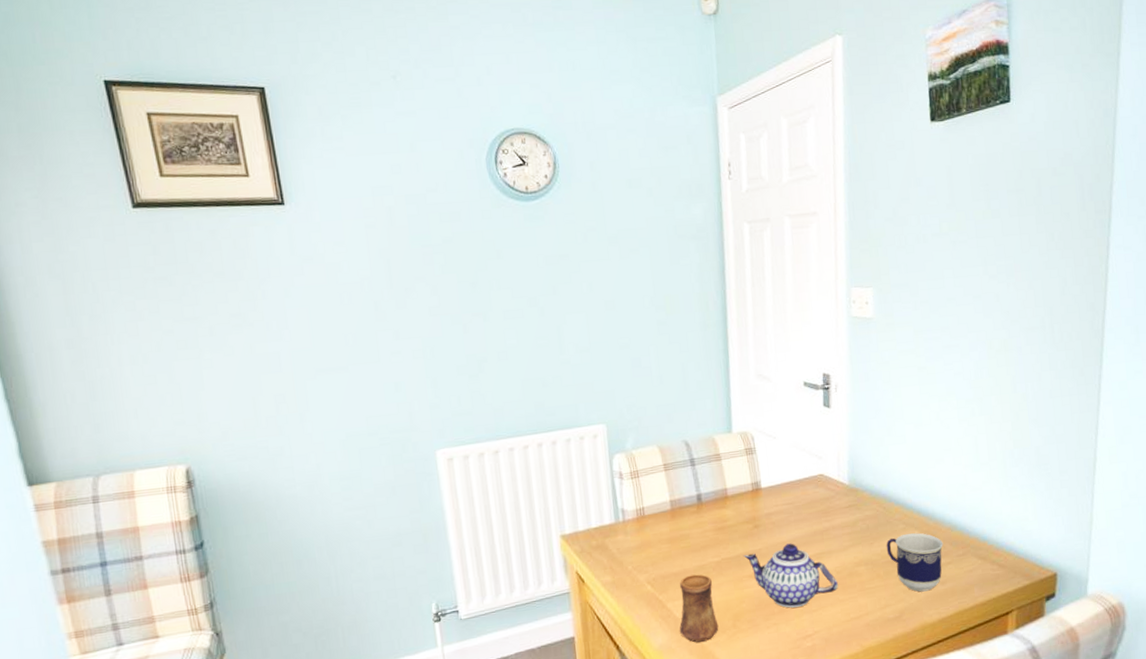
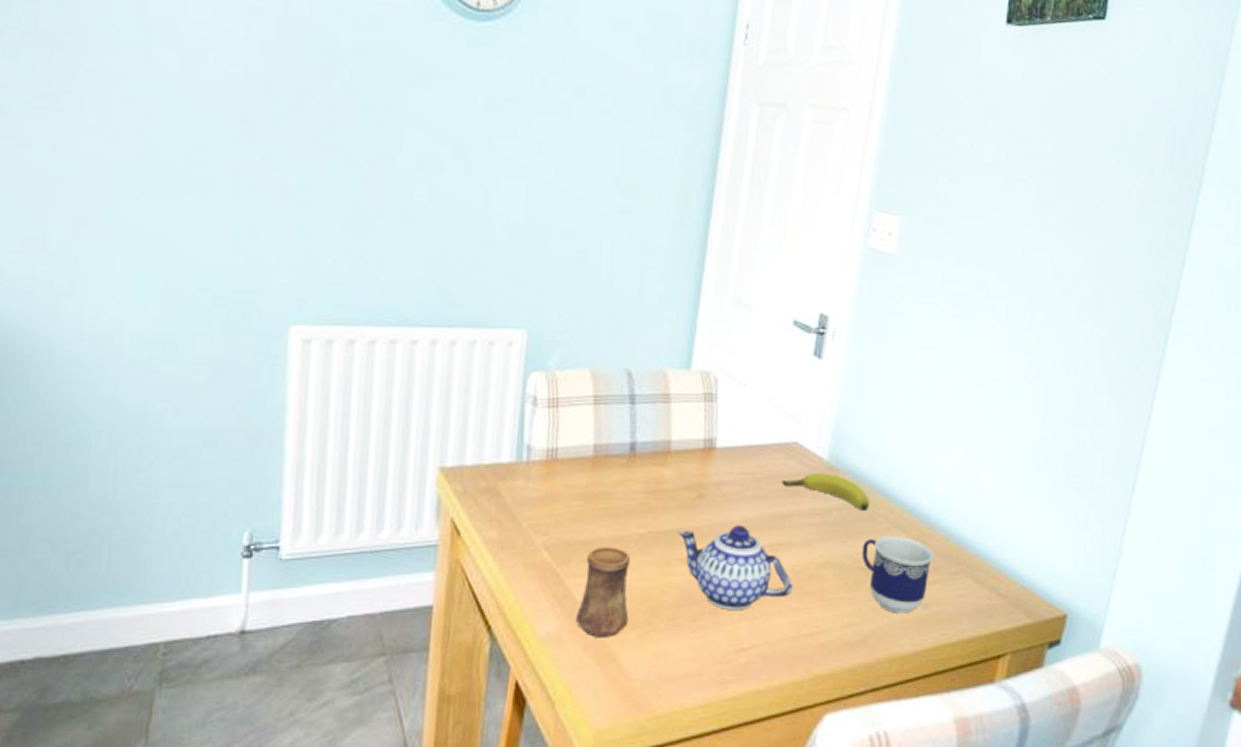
banana: none [816,494,886,518] -> present [782,472,869,510]

